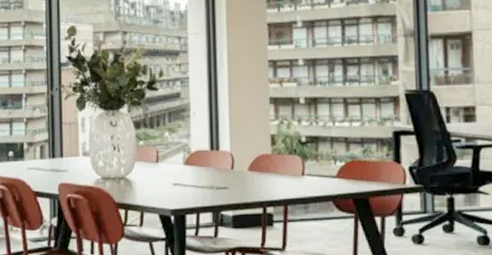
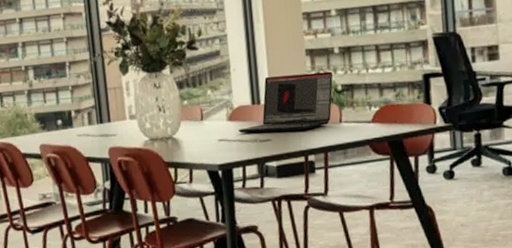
laptop: none [195,121,298,180] -> present [239,71,333,134]

